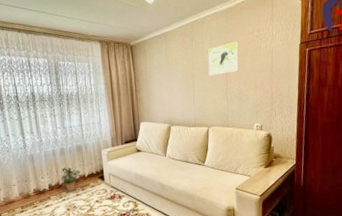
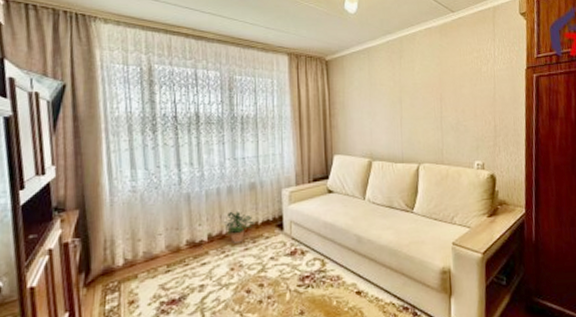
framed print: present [208,41,239,76] -> none [419,62,456,102]

